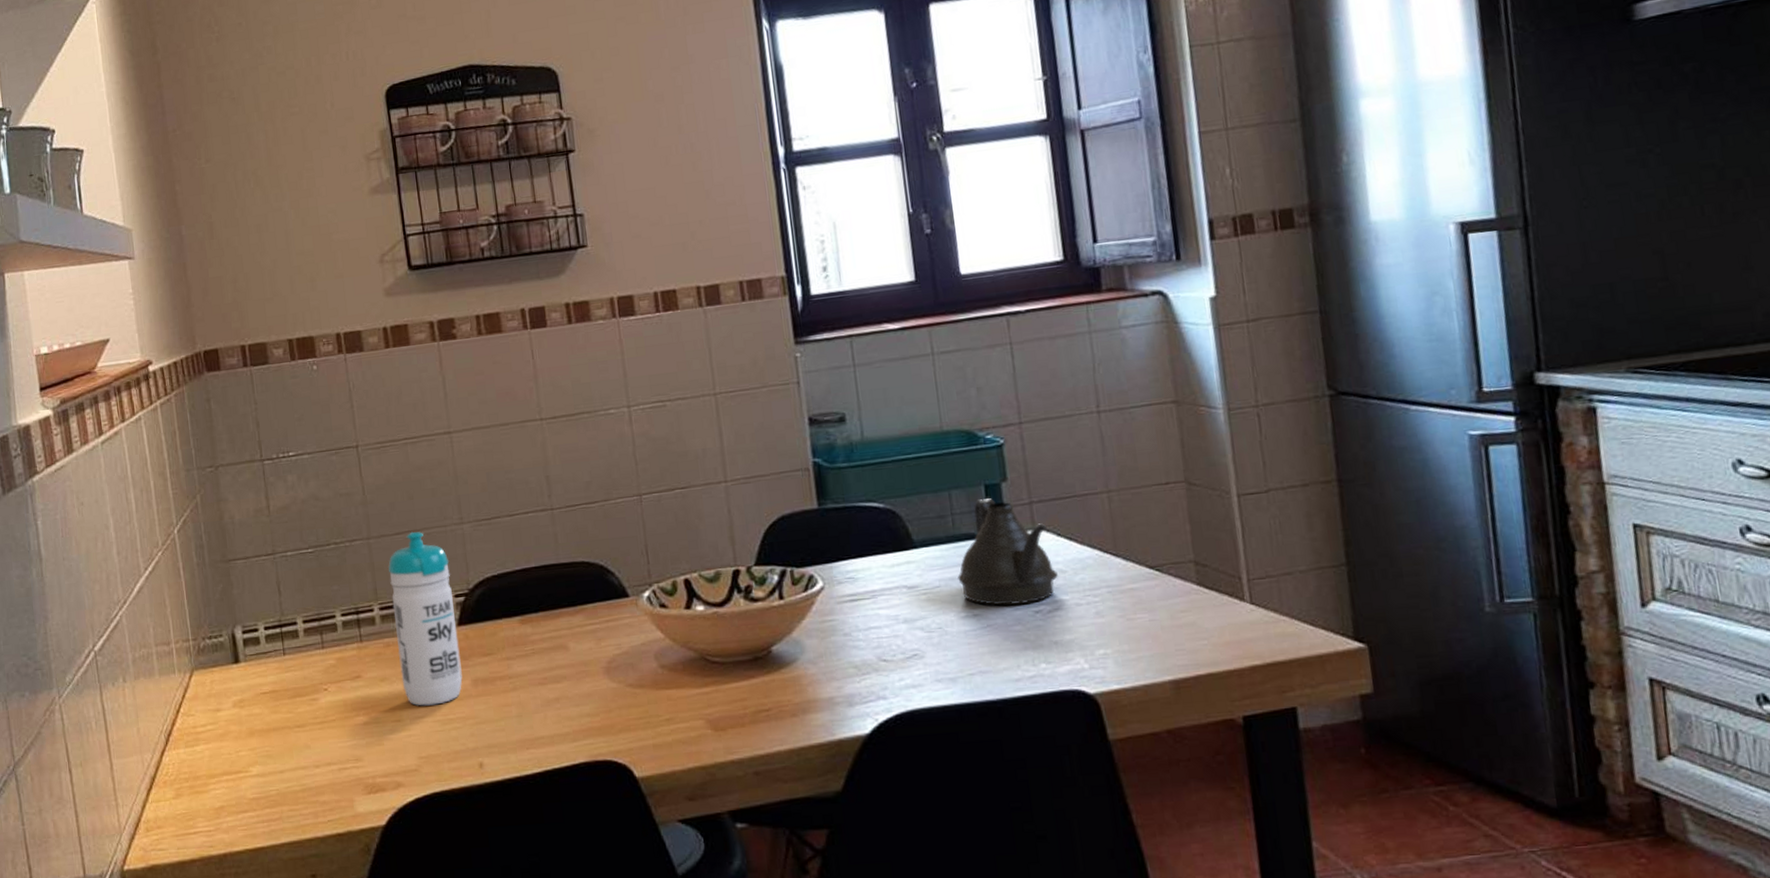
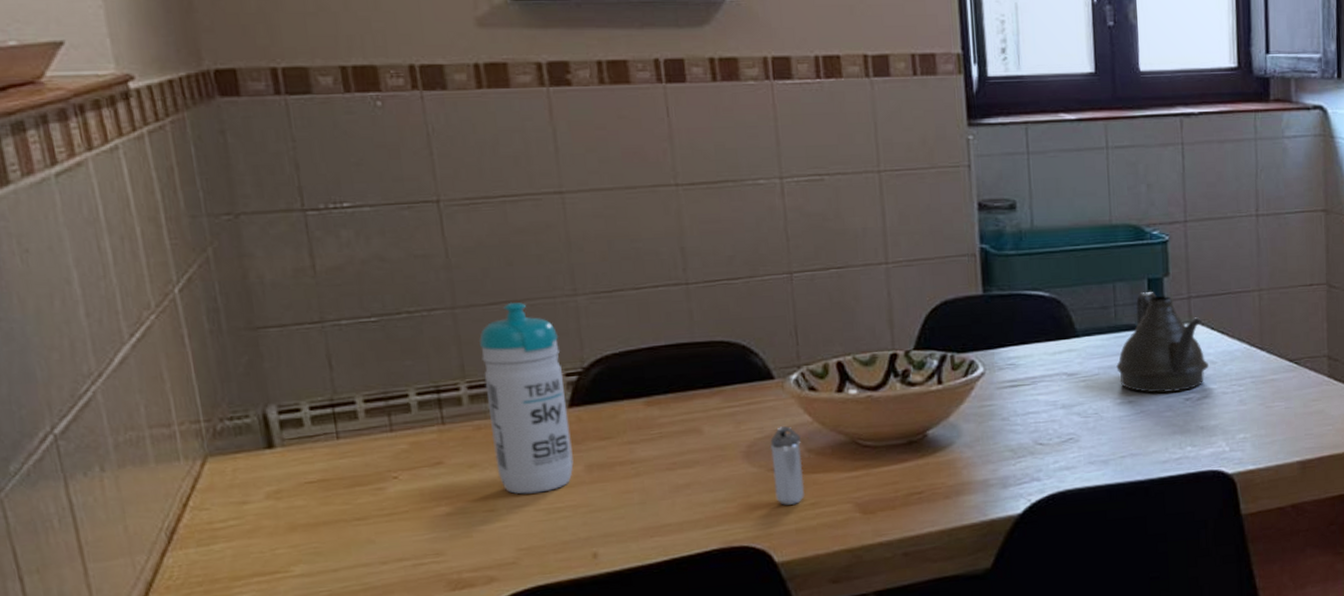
shaker: none [627,642,660,721] -> present [770,426,805,506]

